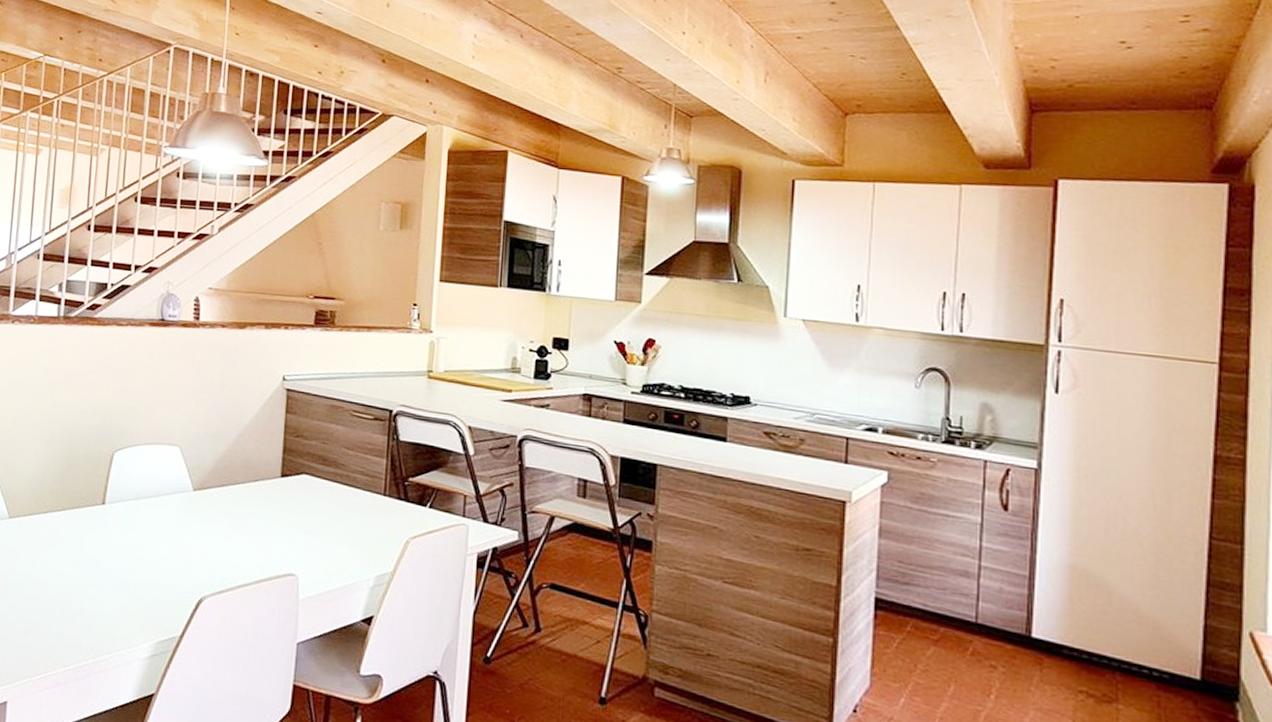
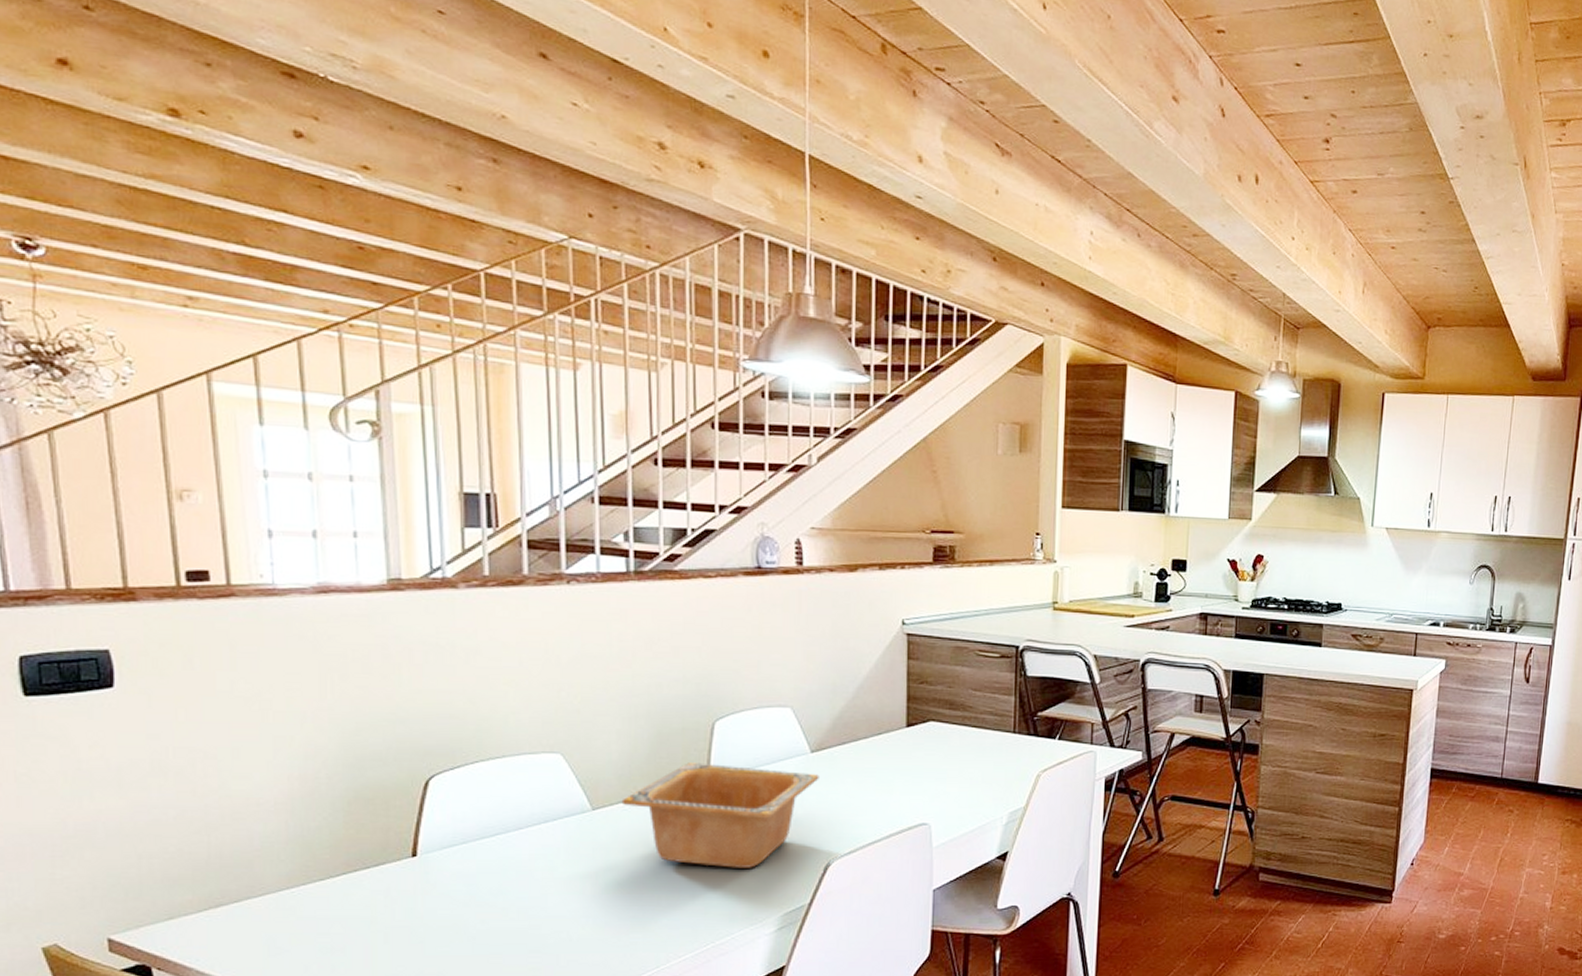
serving bowl: none [32,486,199,593] -> present [621,762,819,868]

